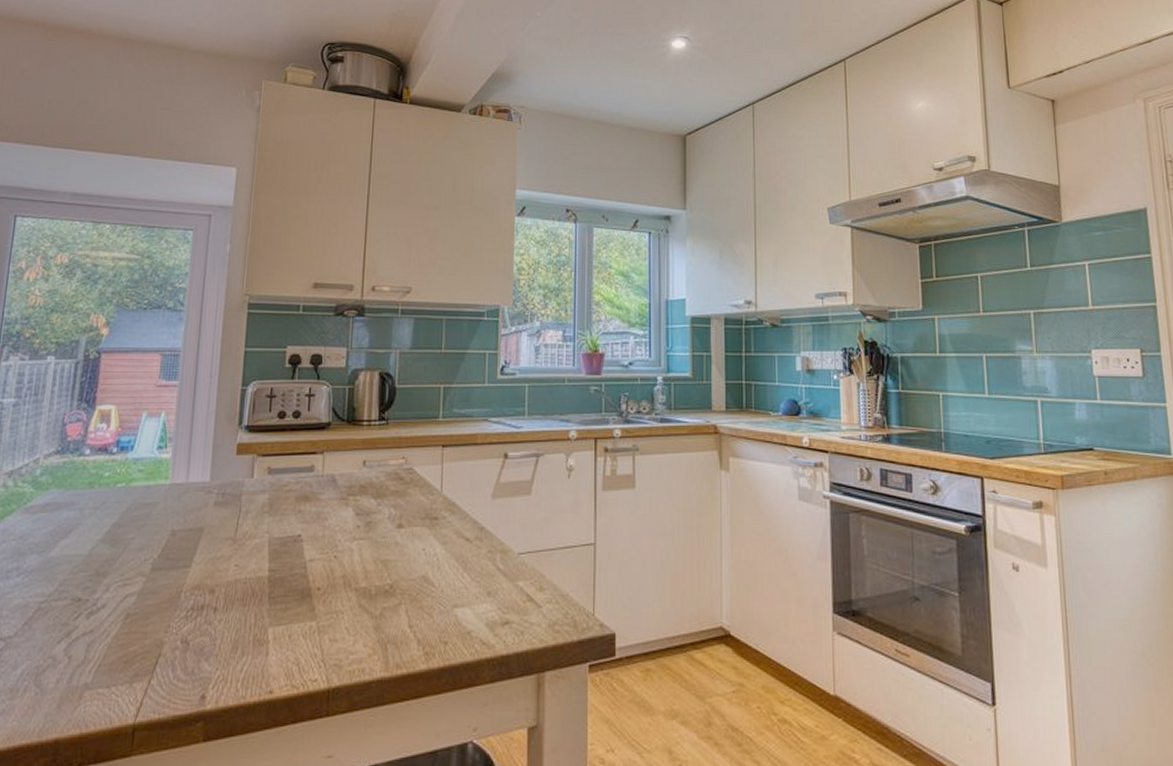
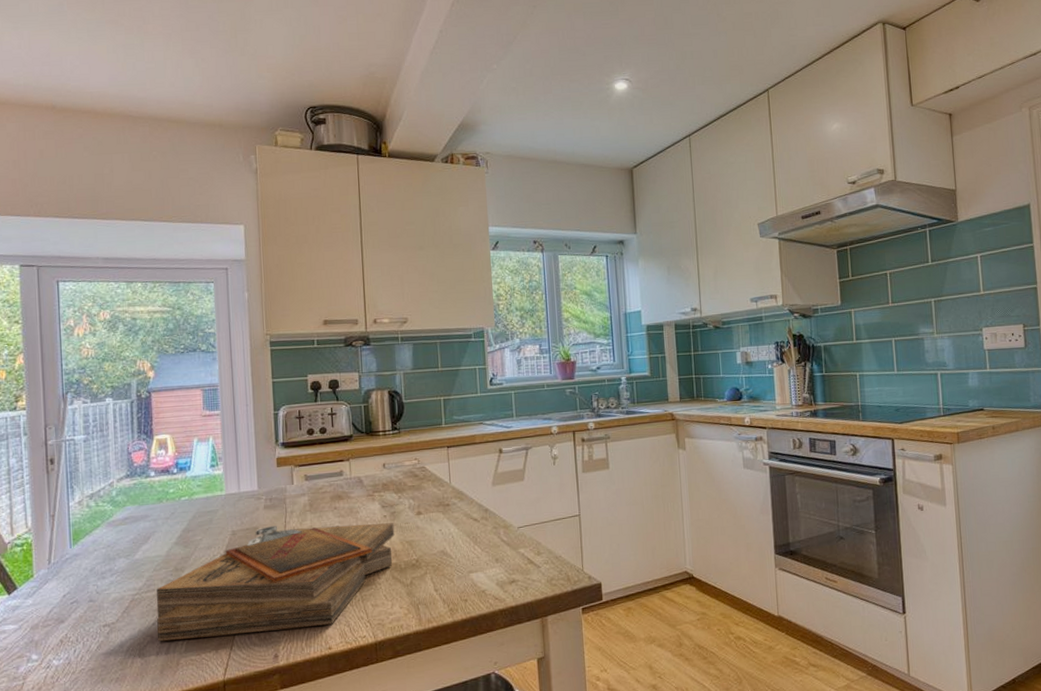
clipboard: none [61,528,368,666] -> present [156,523,395,642]

